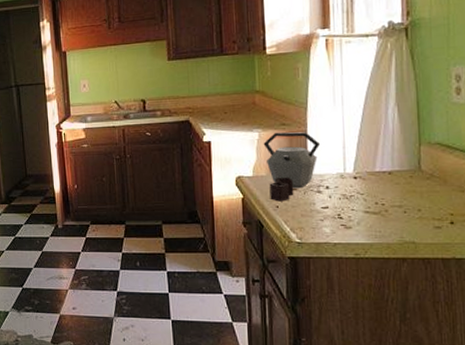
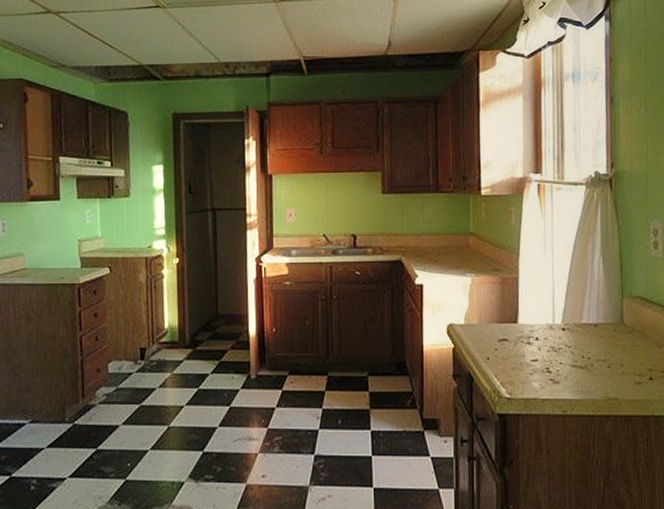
kettle: present [263,132,320,202] -> none [476,277,530,353]

